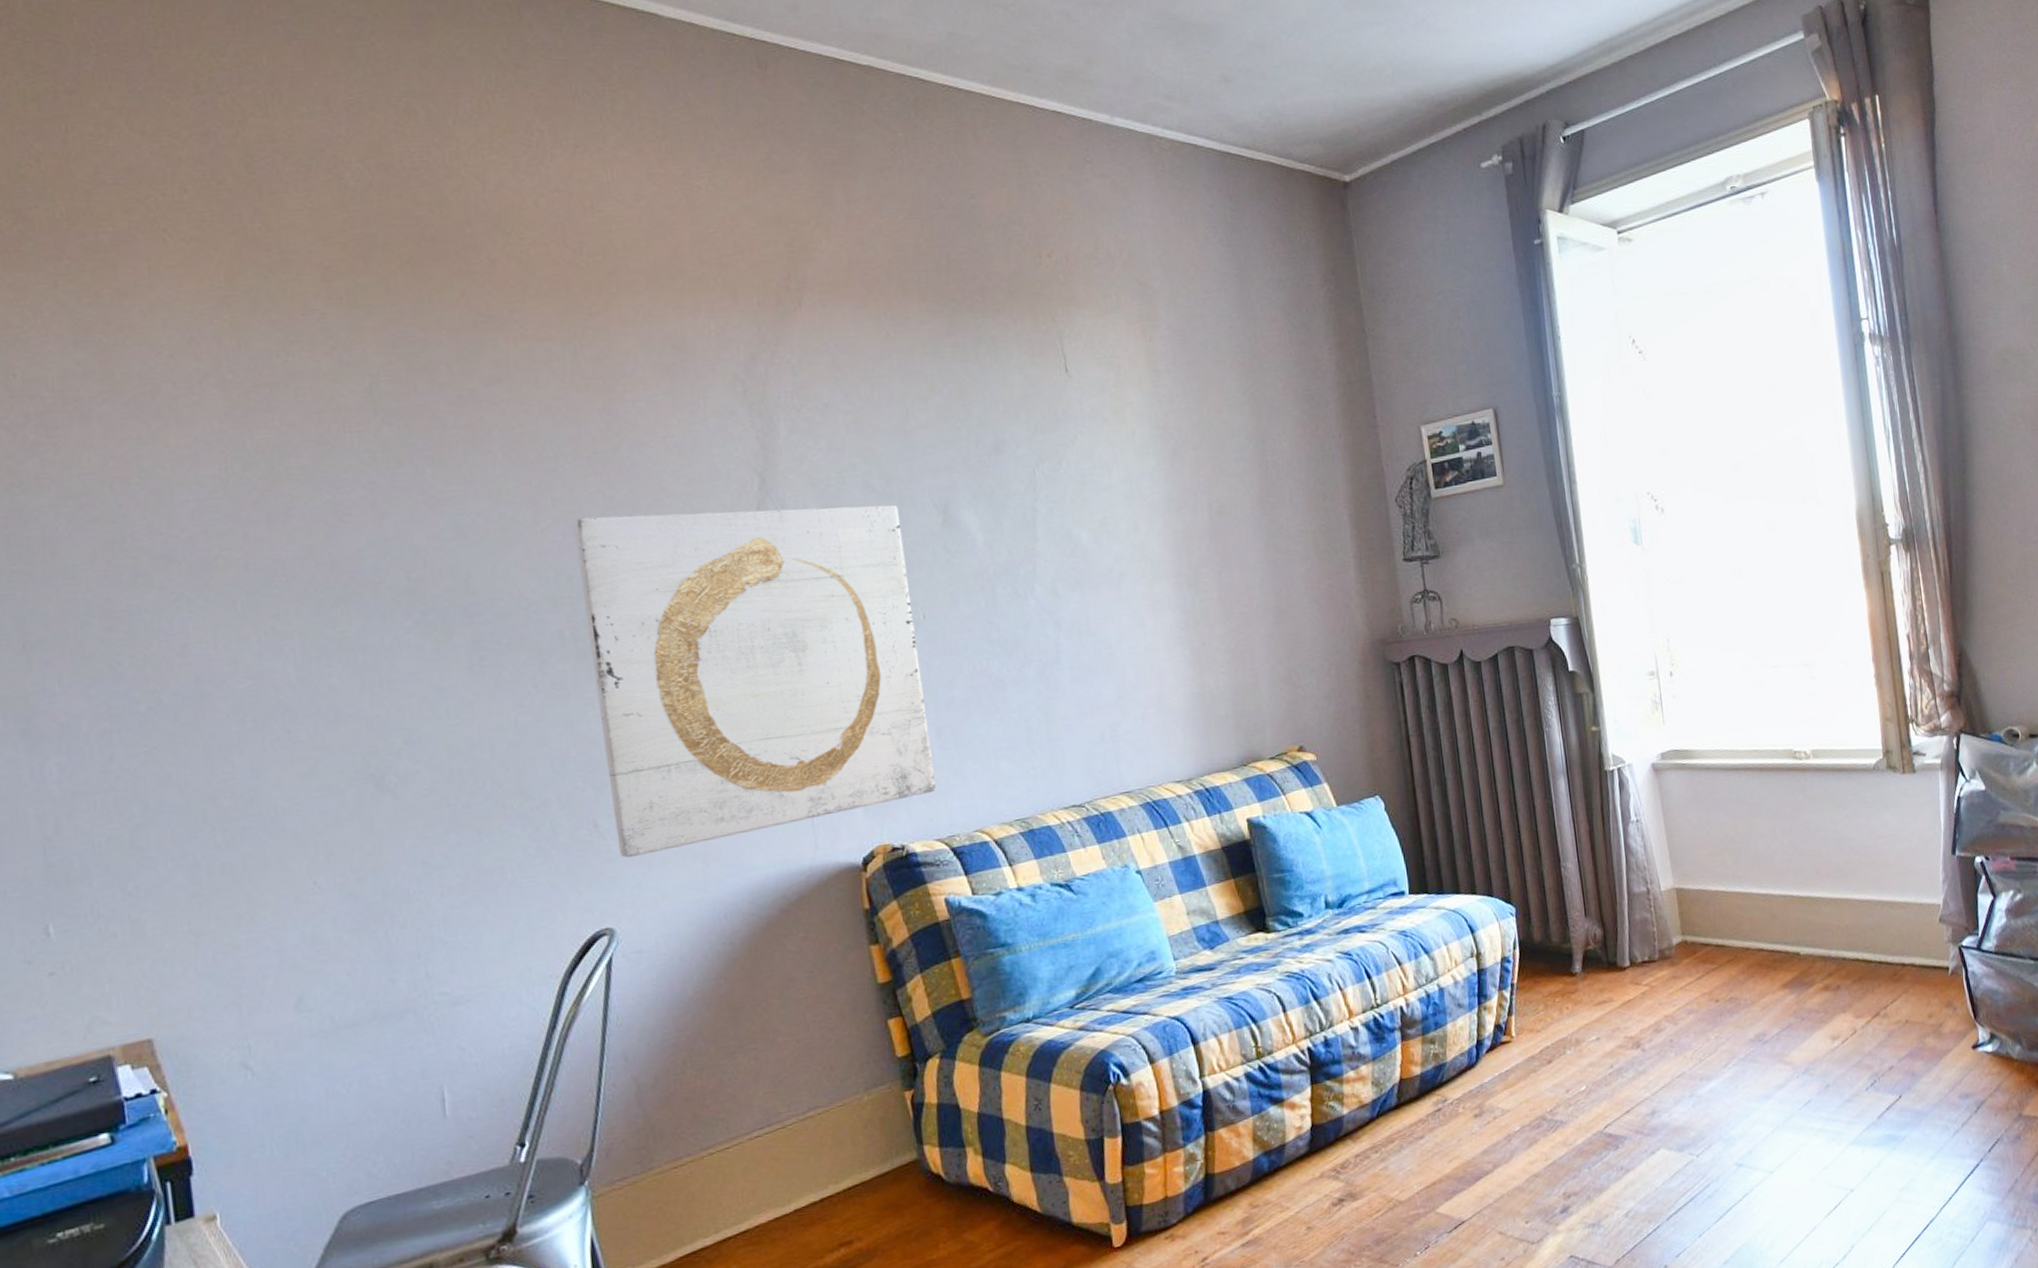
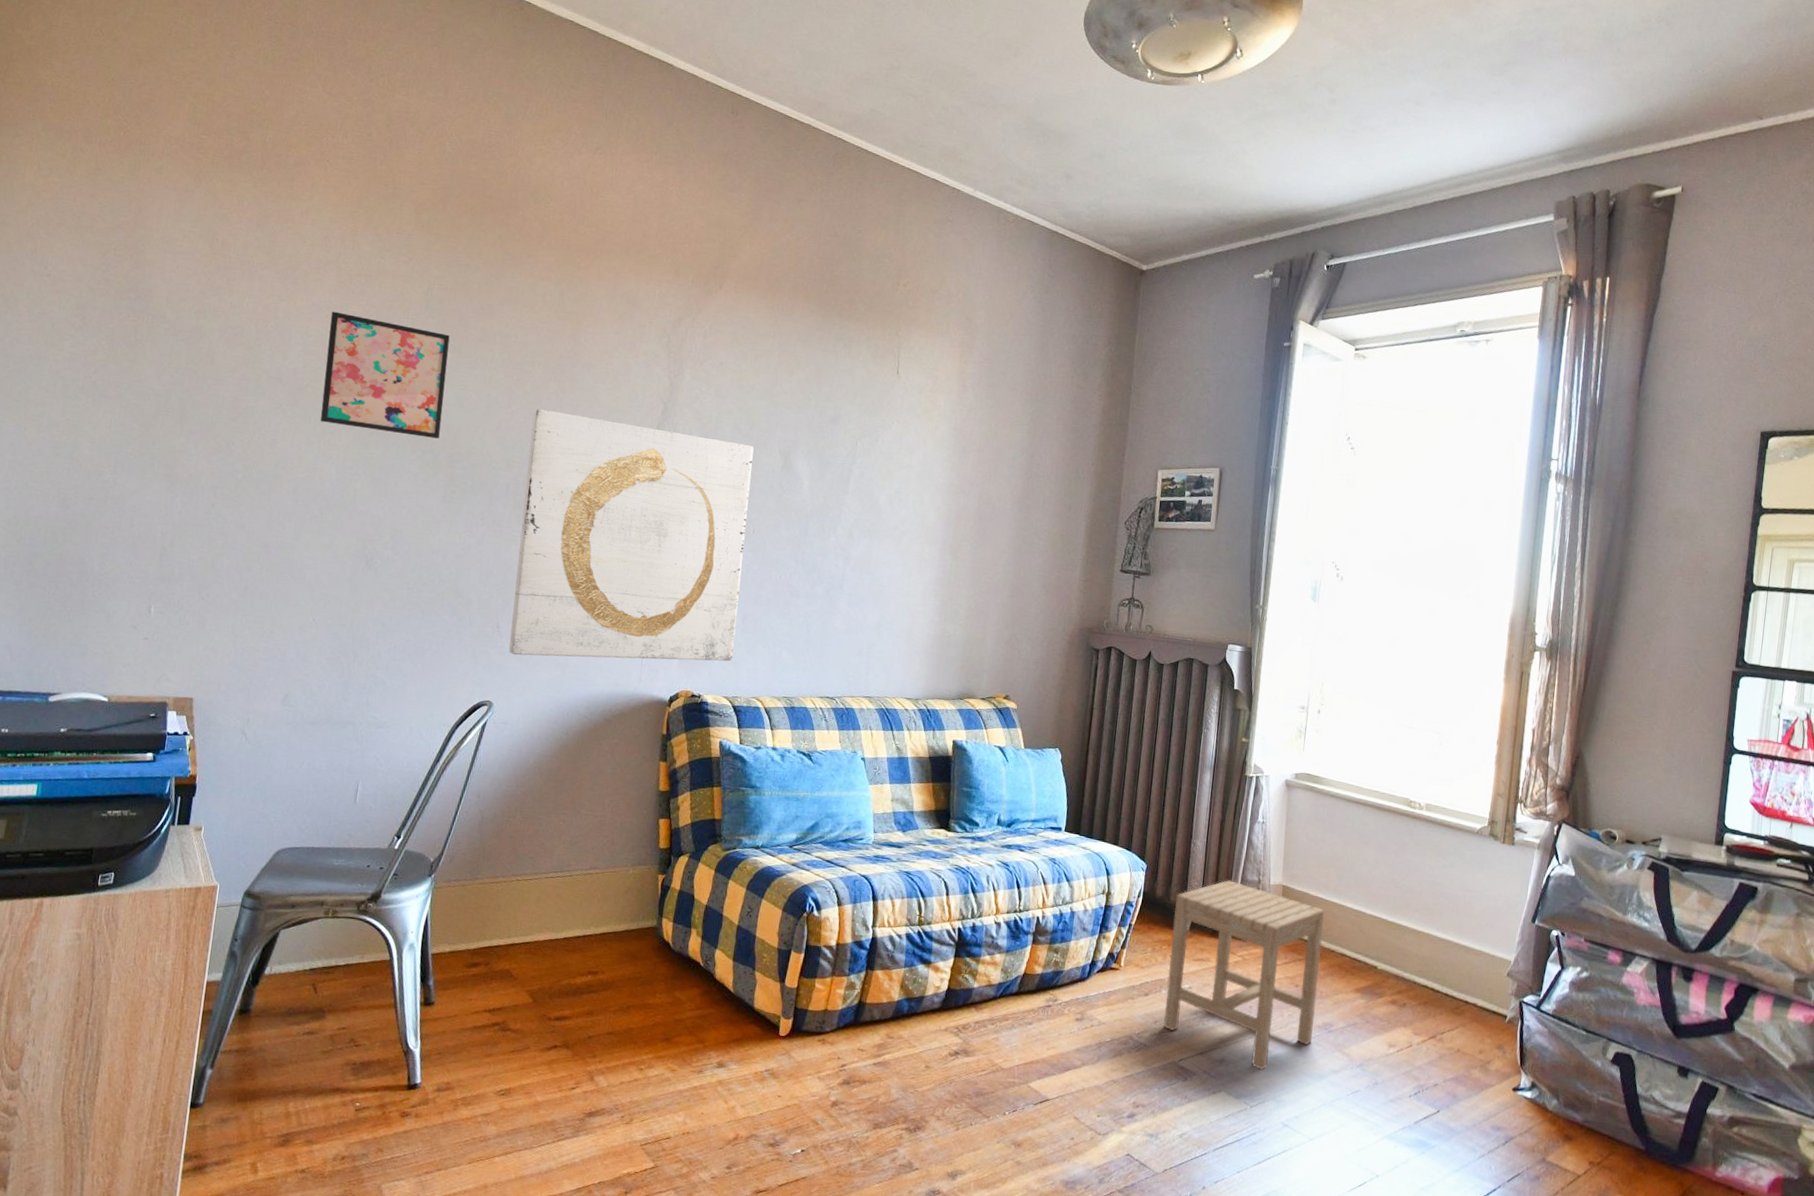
wall art: none [228,442,442,604] -> present [320,311,450,439]
stool: none [1557,898,1748,1111] -> present [1164,880,1325,1070]

